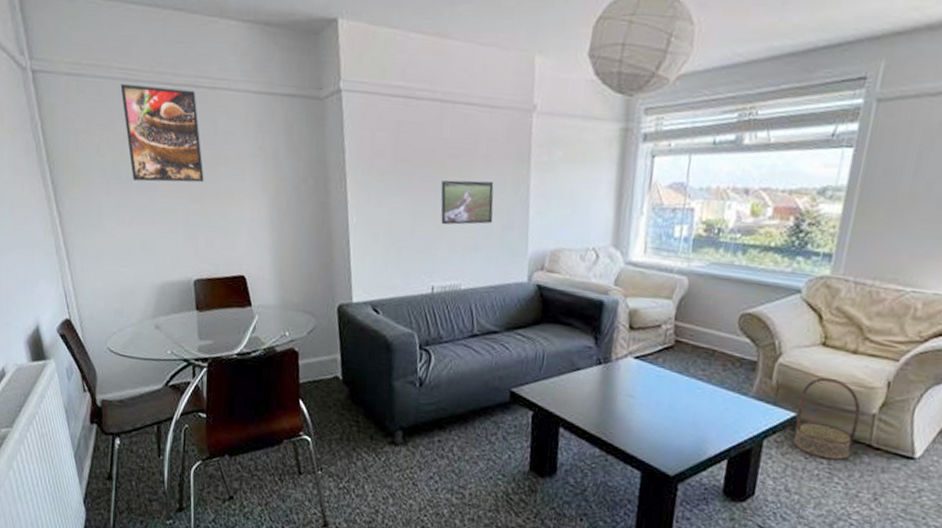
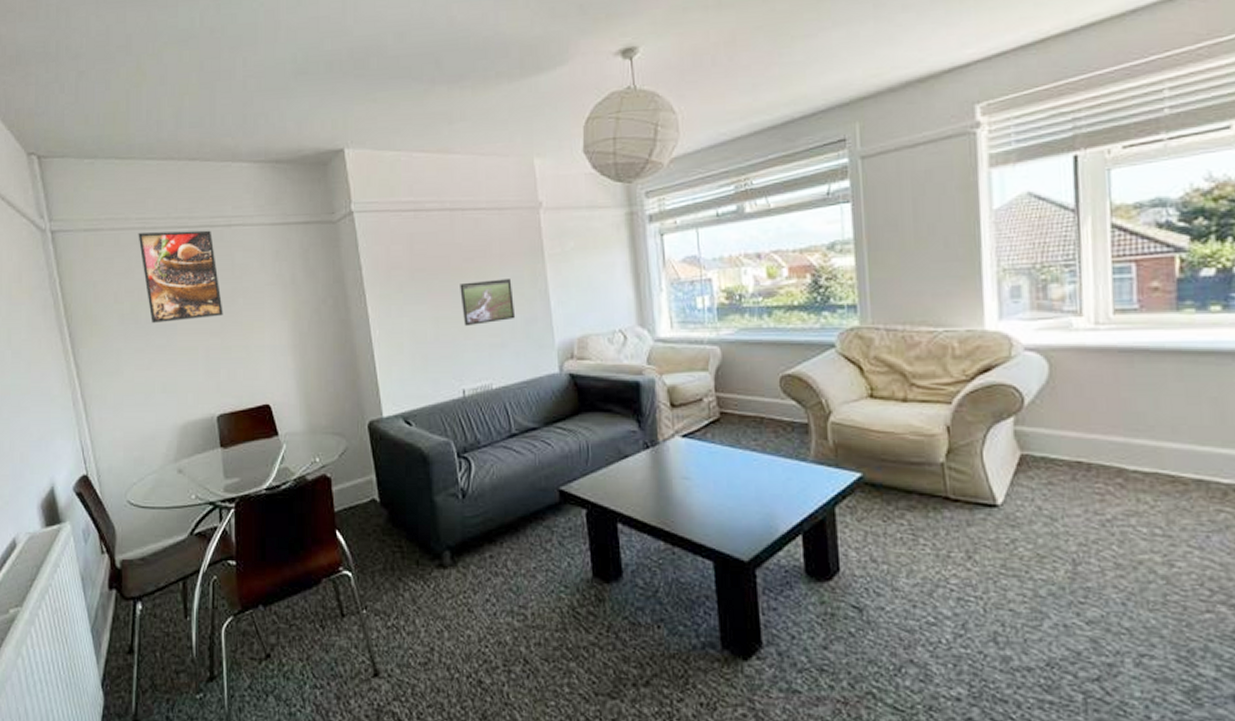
basket: present [792,377,861,460] -> none [861,430,930,519]

